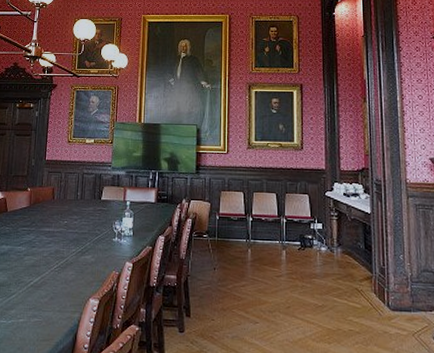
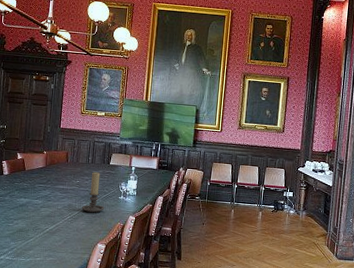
candle holder: none [71,210,97,260] -> present [82,172,105,213]

